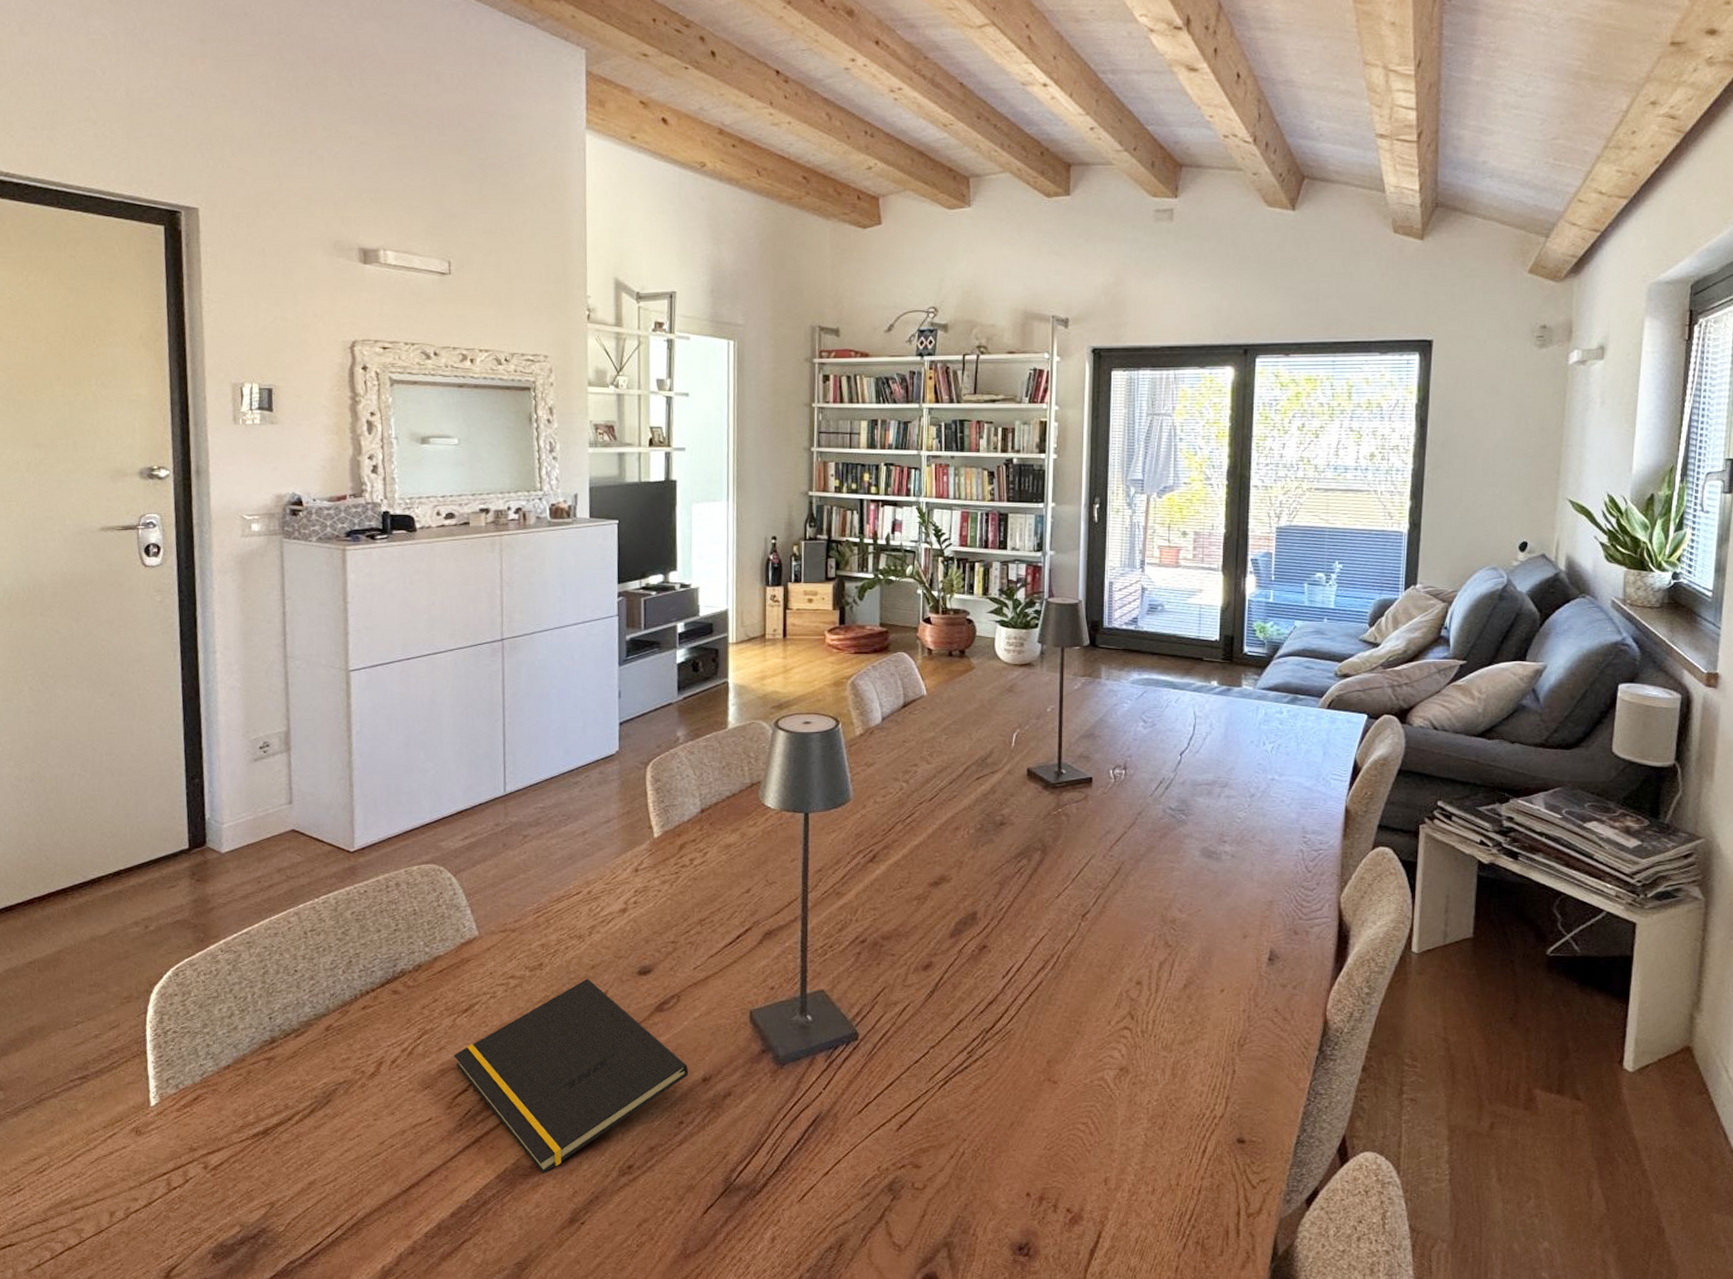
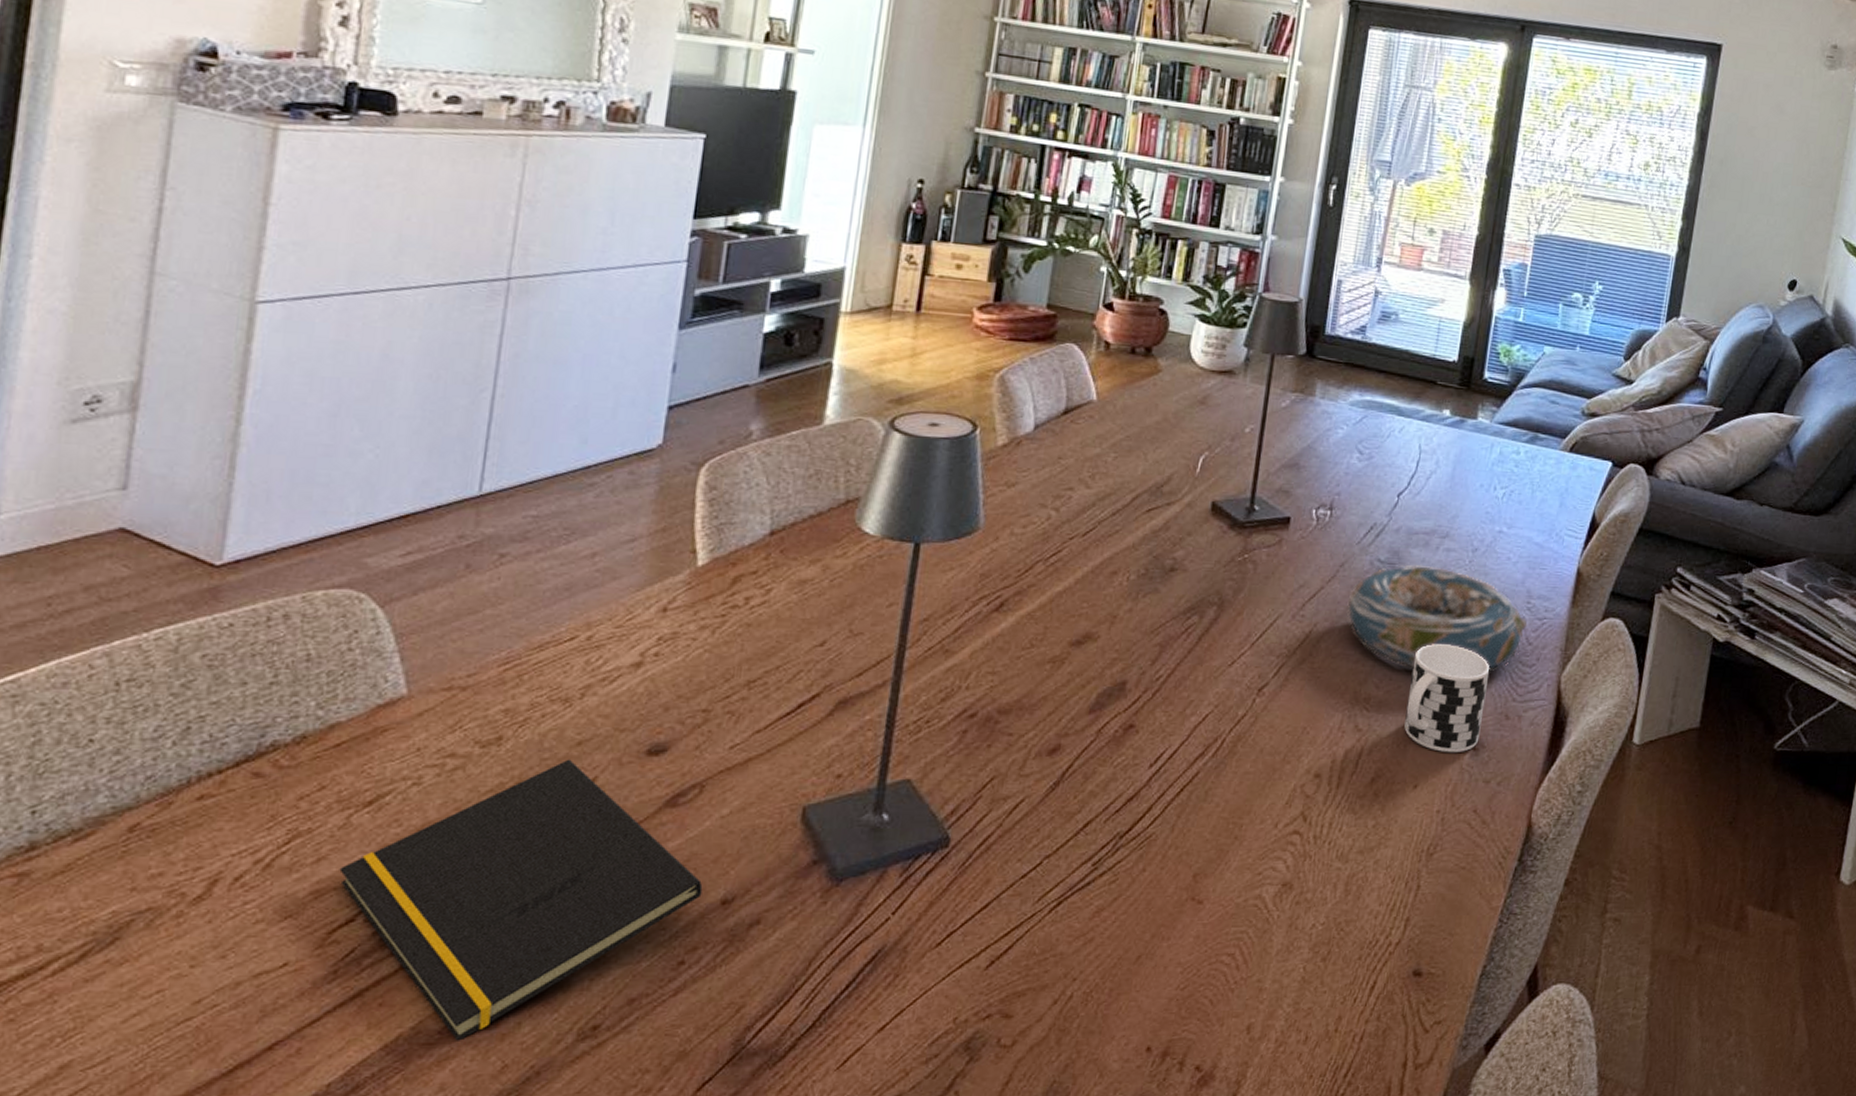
decorative bowl: none [1147,810,1305,896] -> present [1346,564,1528,672]
cup: none [1207,874,1276,963] -> present [1404,644,1490,753]

